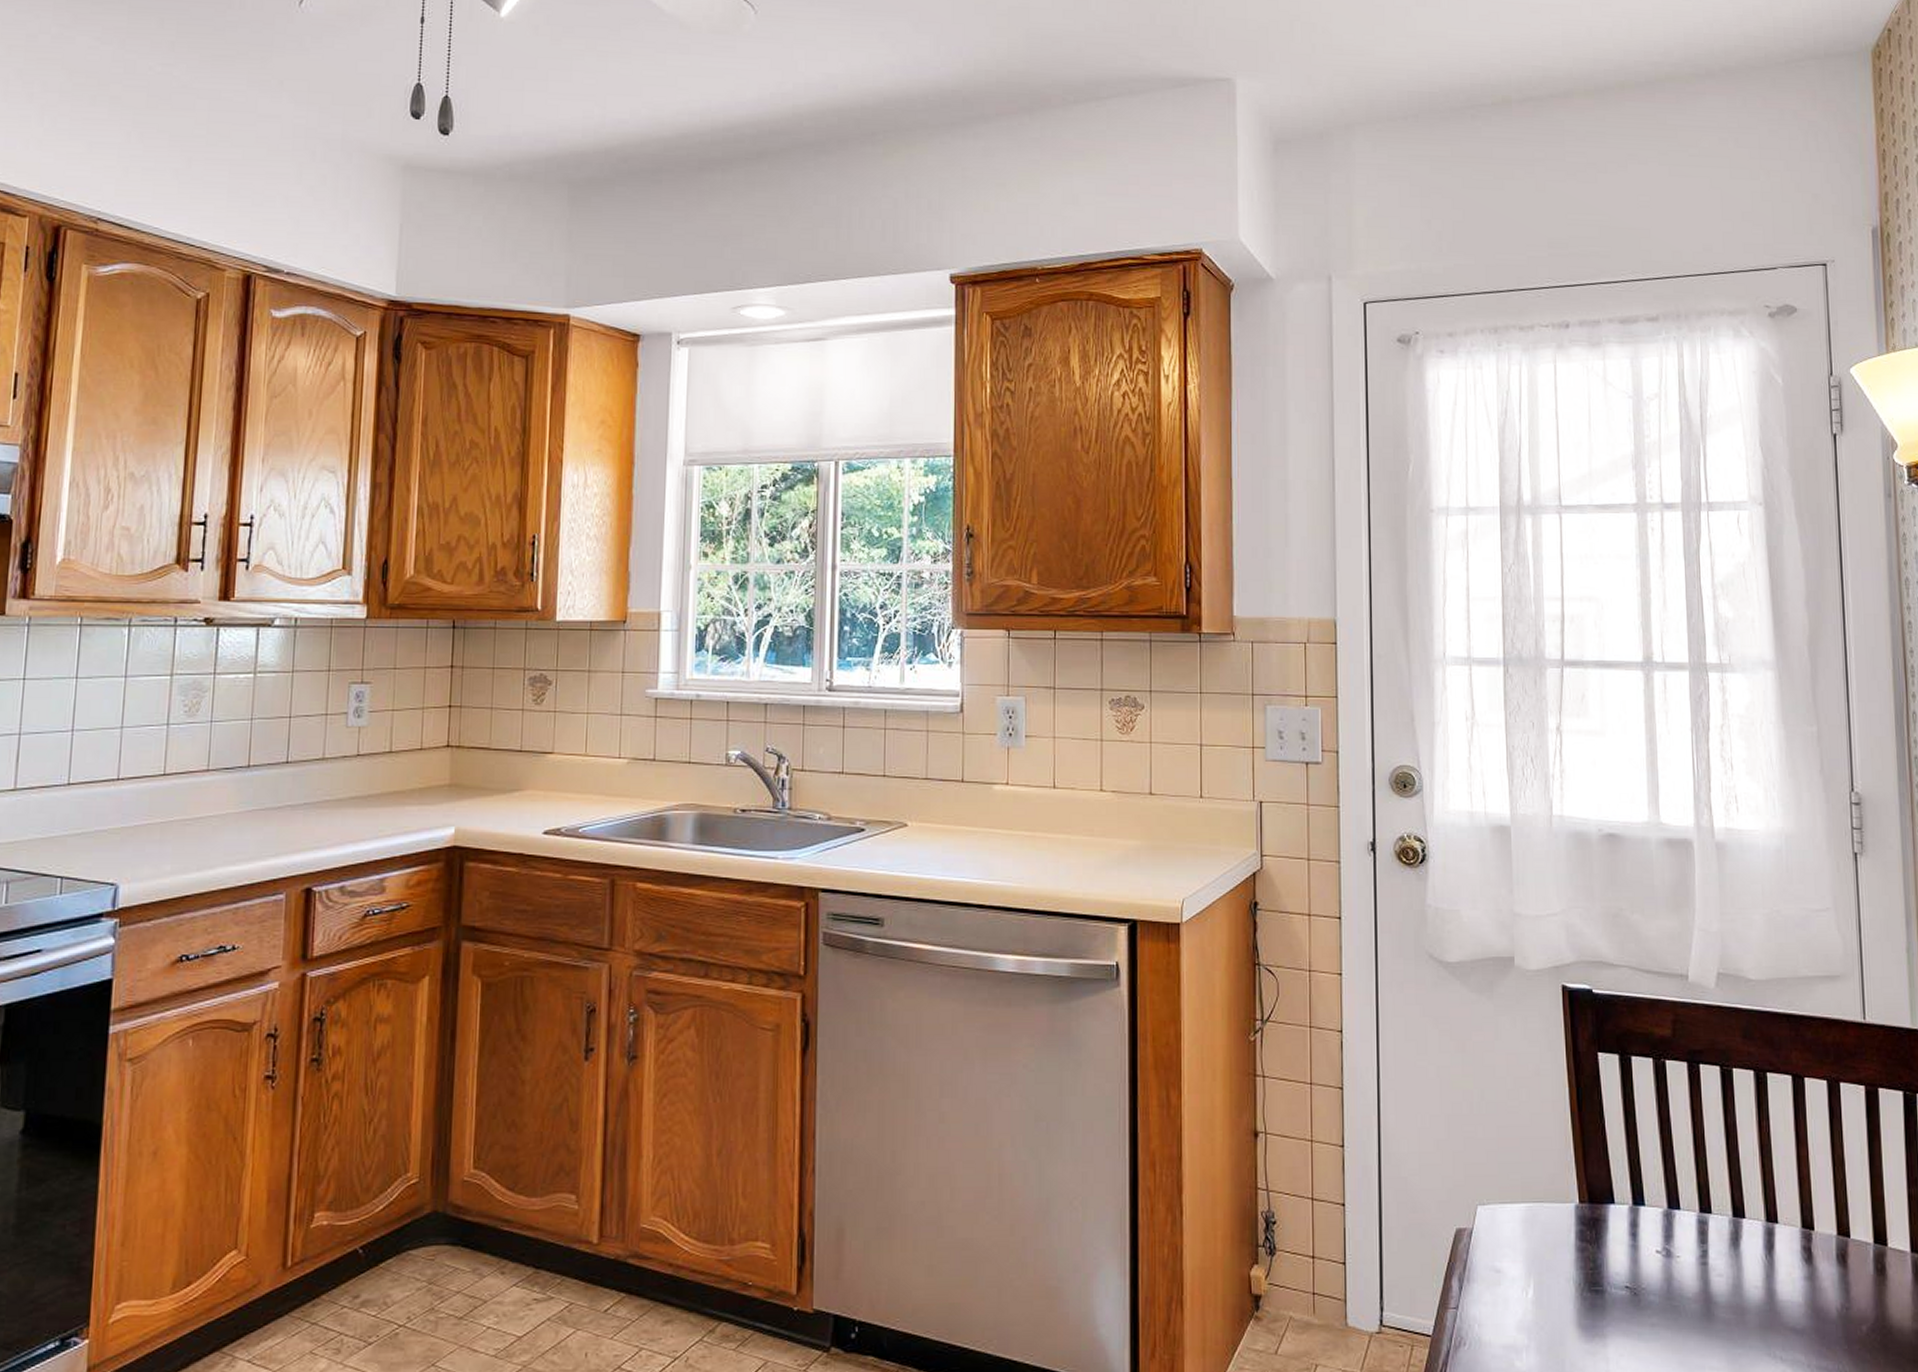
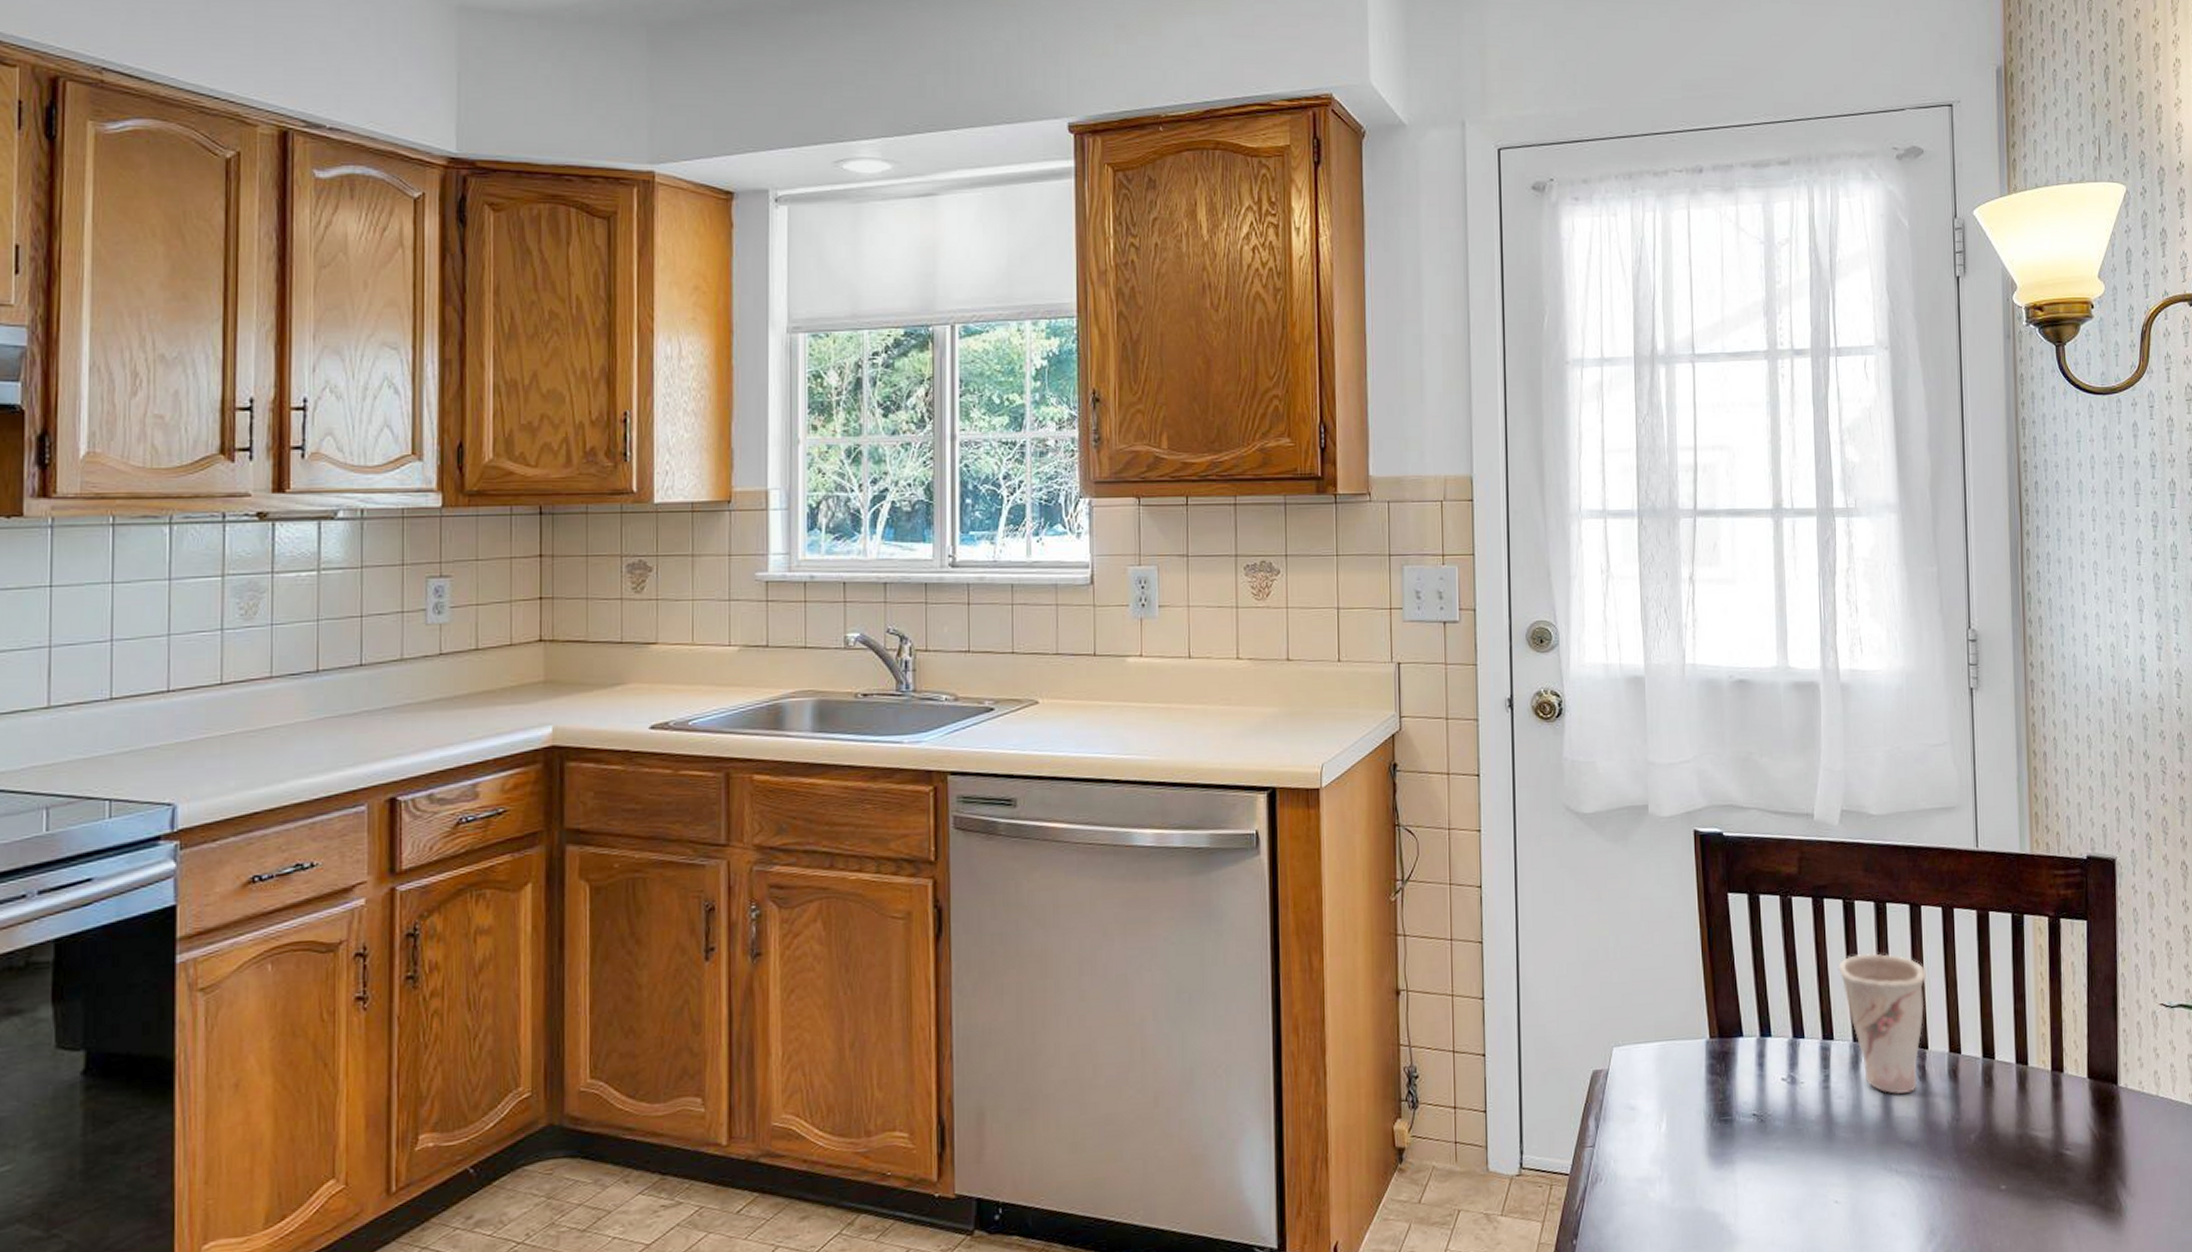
cup: none [1716,1123,1811,1277] -> present [1838,952,1926,1095]

